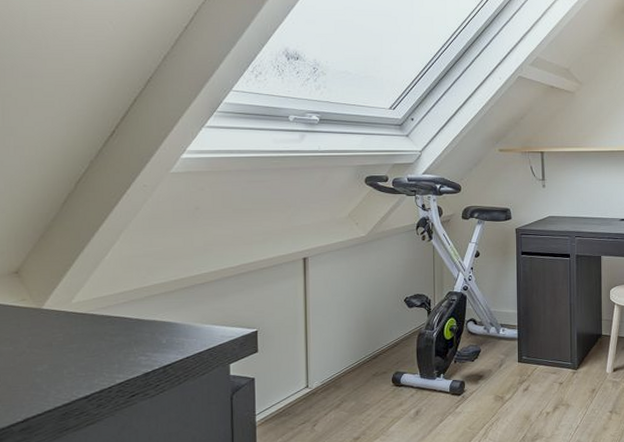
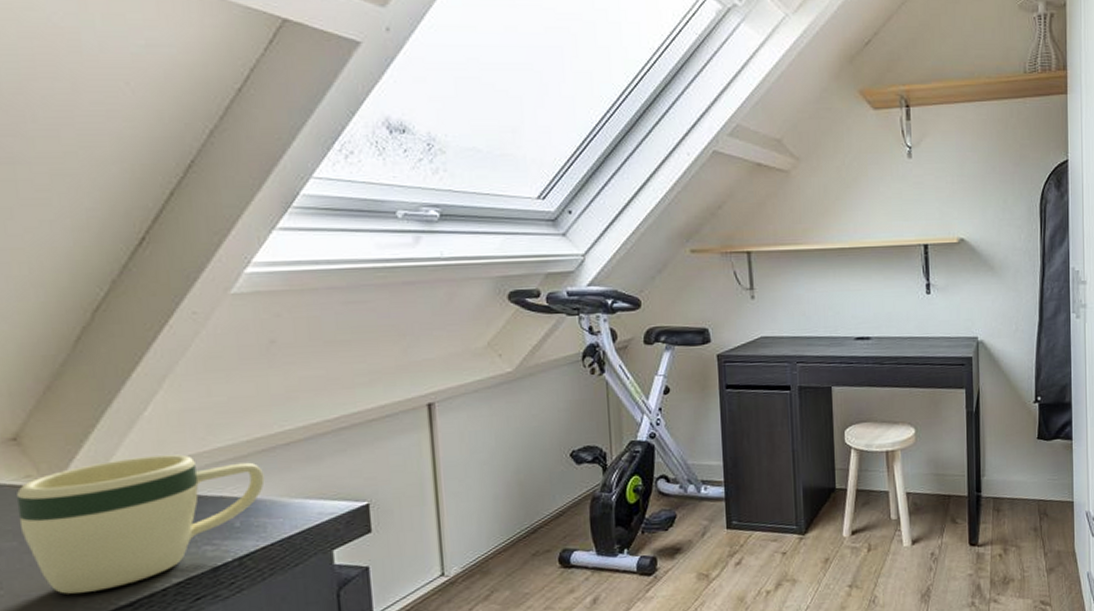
mug: none [14,288,185,387] -> present [16,454,265,594]

